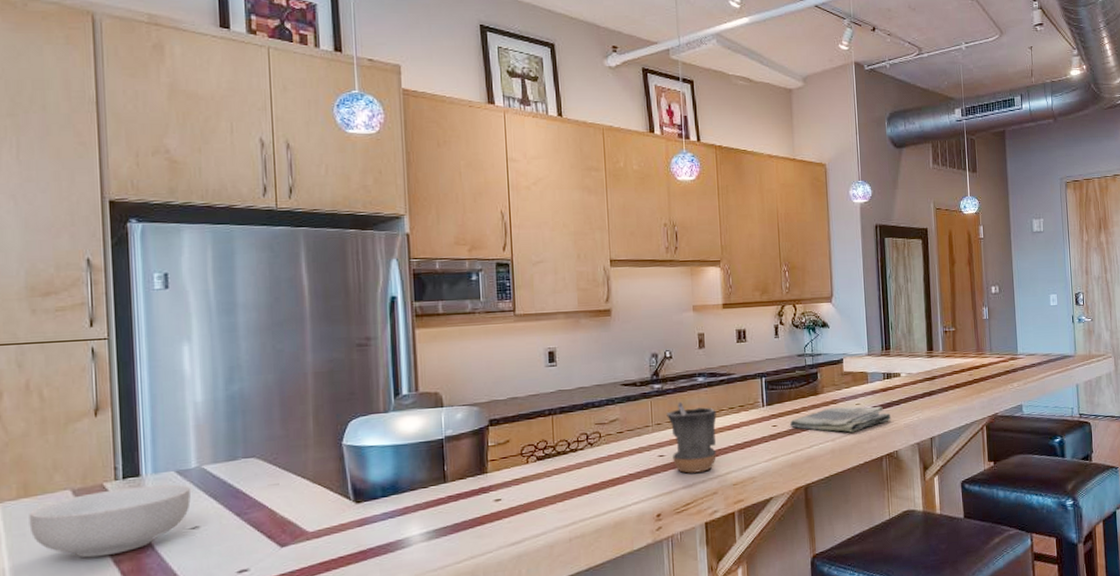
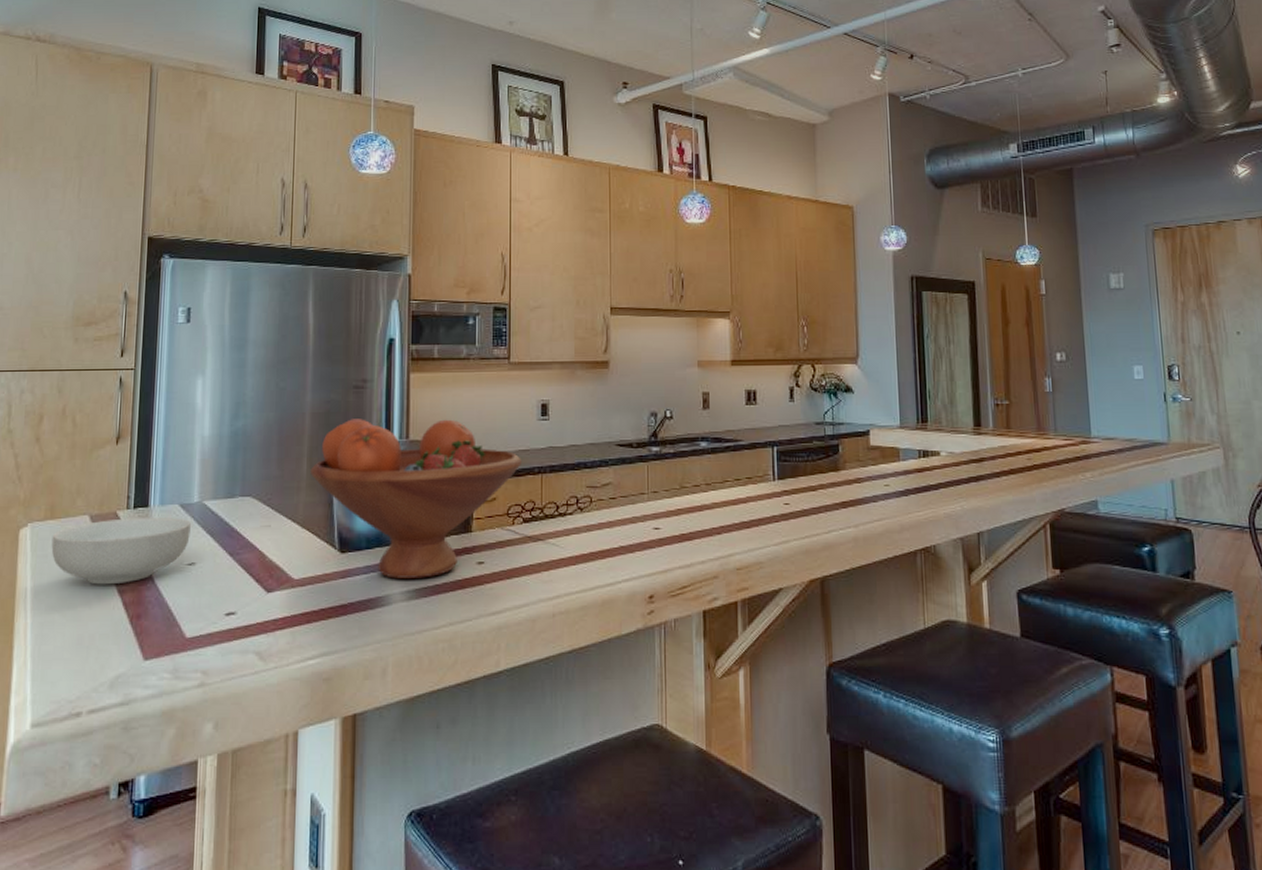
fruit bowl: none [317,370,532,522] -> present [310,419,521,579]
mug: present [666,401,717,474] -> none [664,468,720,551]
dish towel: present [790,406,892,433] -> none [805,486,928,519]

